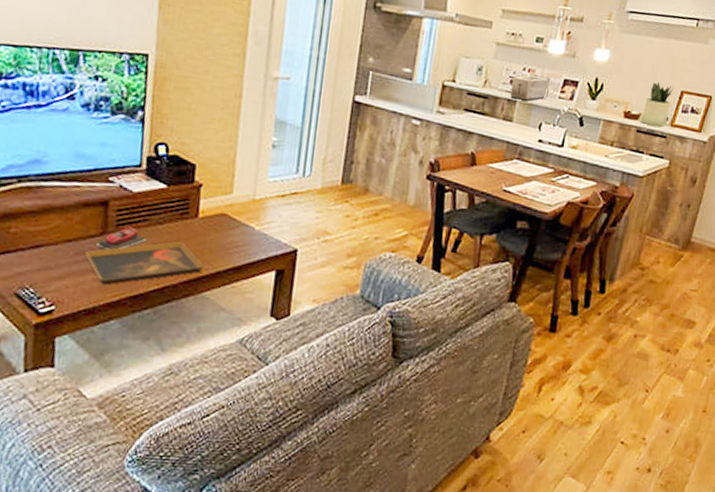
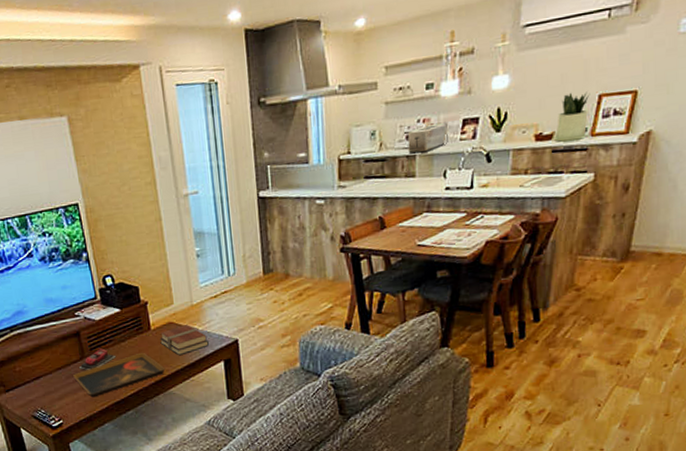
books: none [206,220,263,254] -> present [160,325,209,355]

